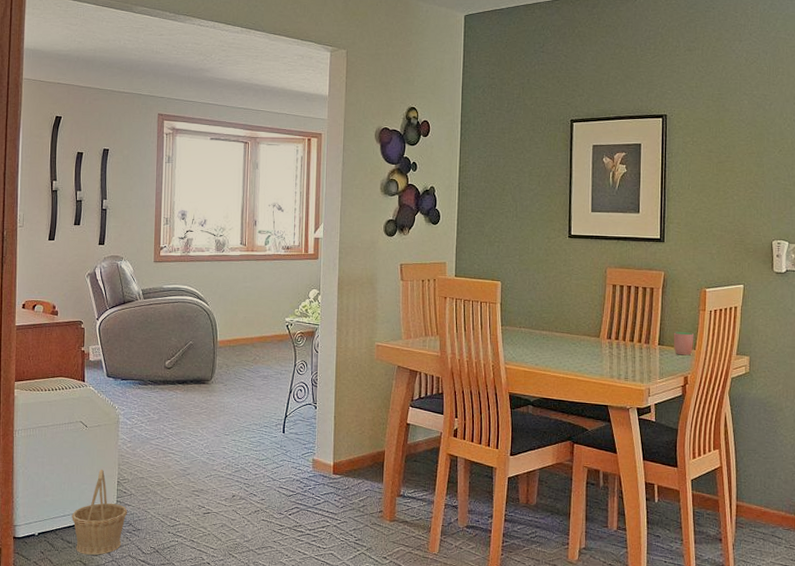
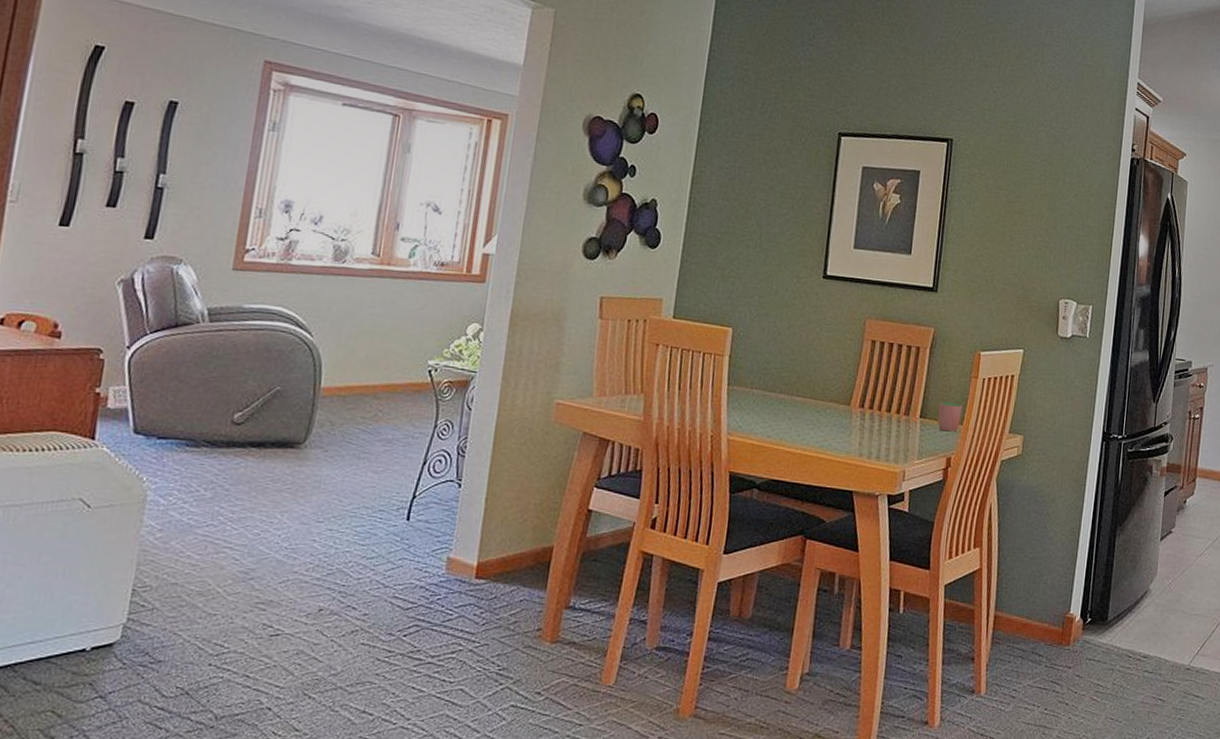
basket: present [72,469,128,556] -> none [45,570,144,703]

